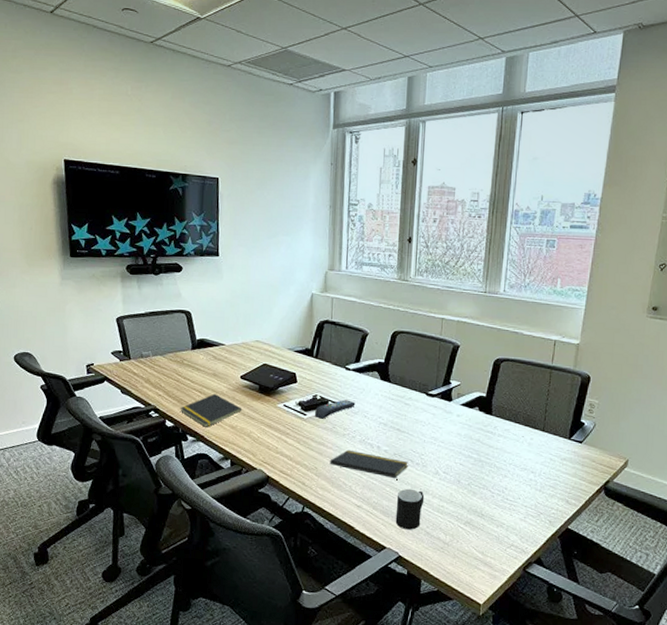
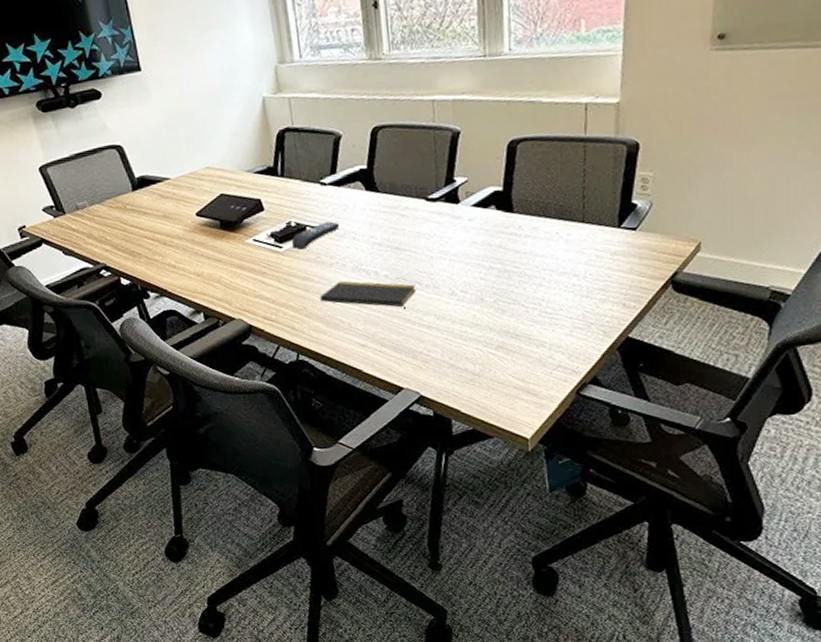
notepad: present [180,393,242,427] -> none [133,238,206,280]
cup: present [395,488,425,530] -> none [407,316,442,365]

